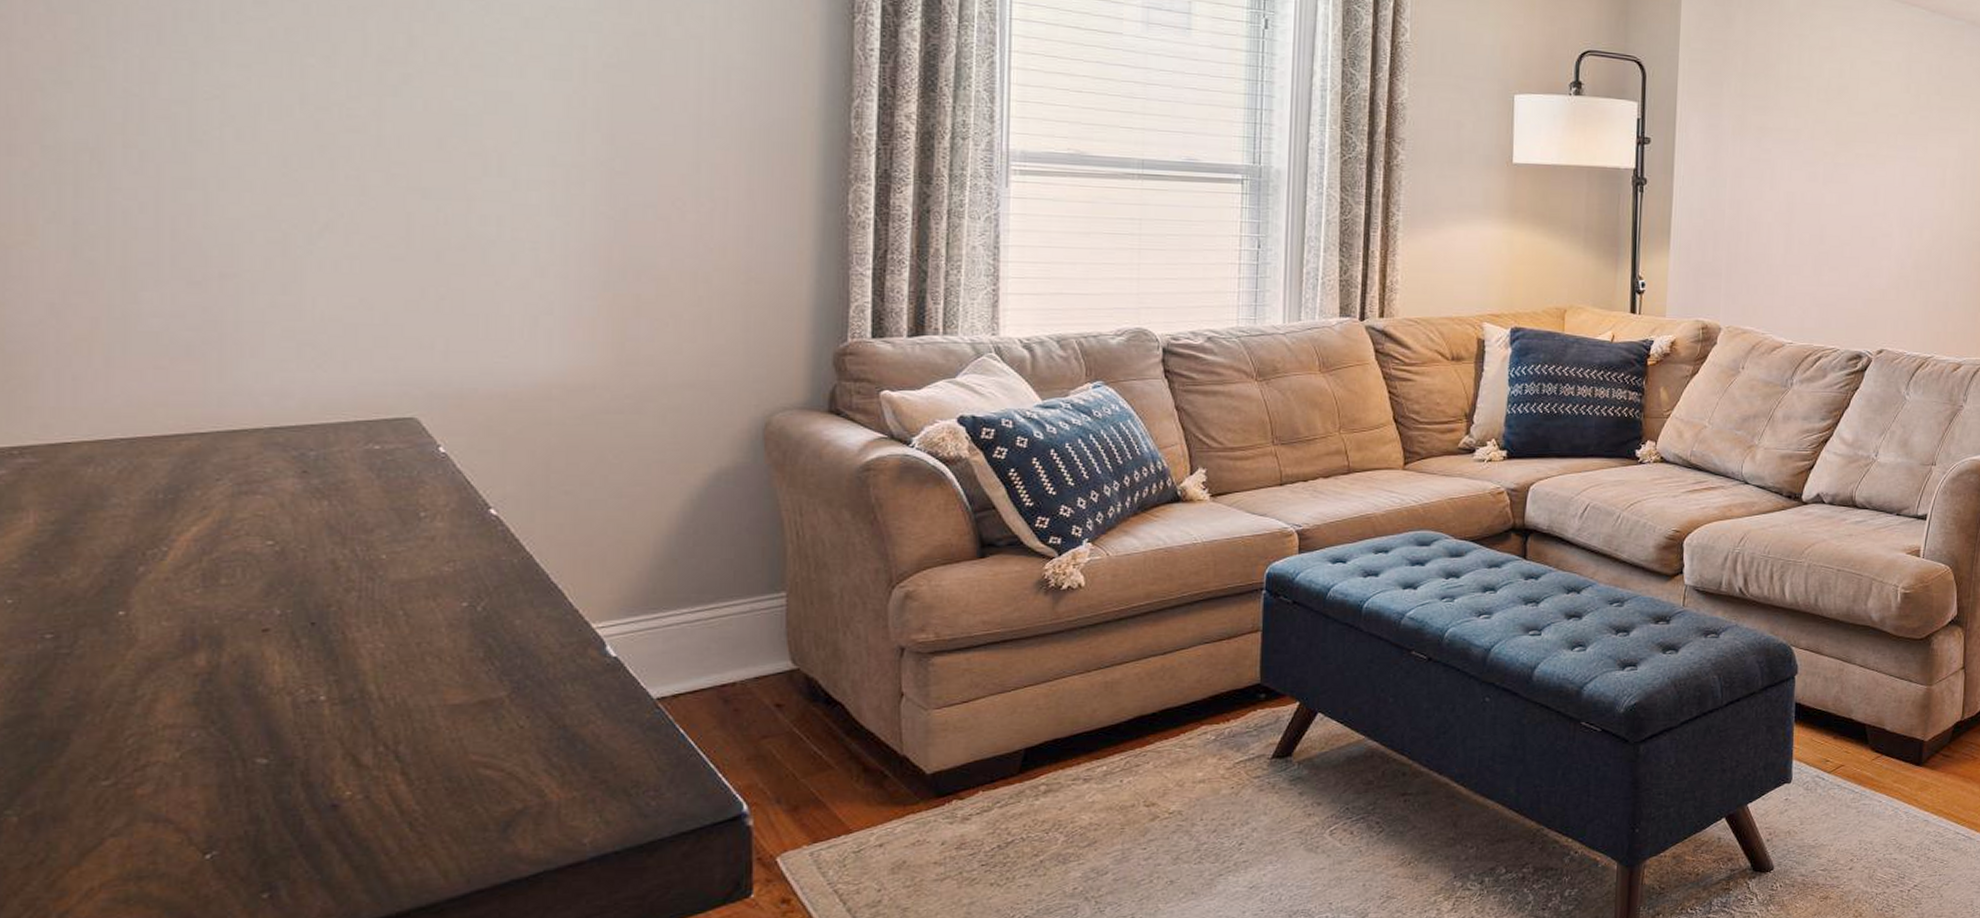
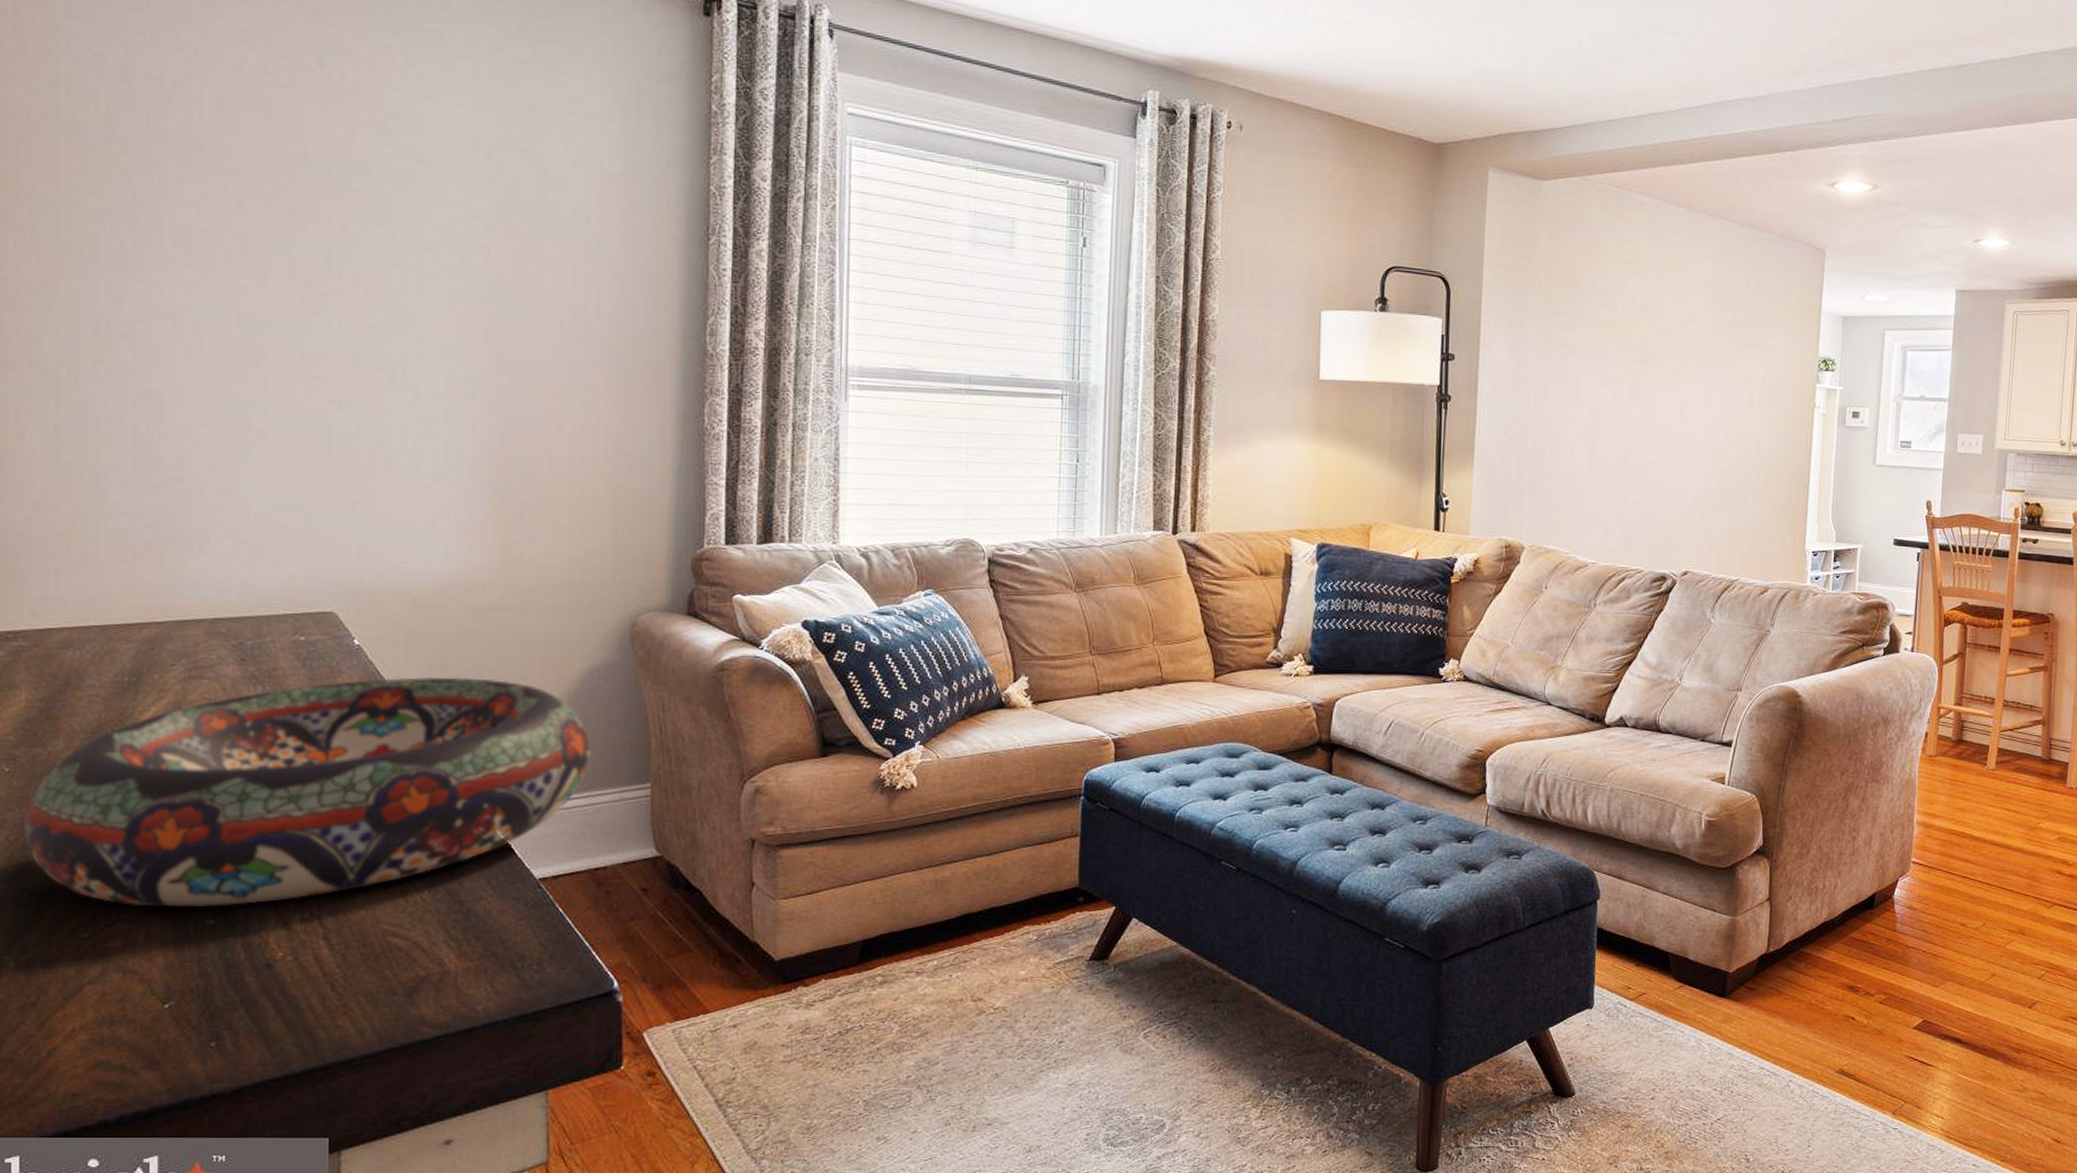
decorative bowl: none [29,485,718,748] -> present [23,676,592,908]

